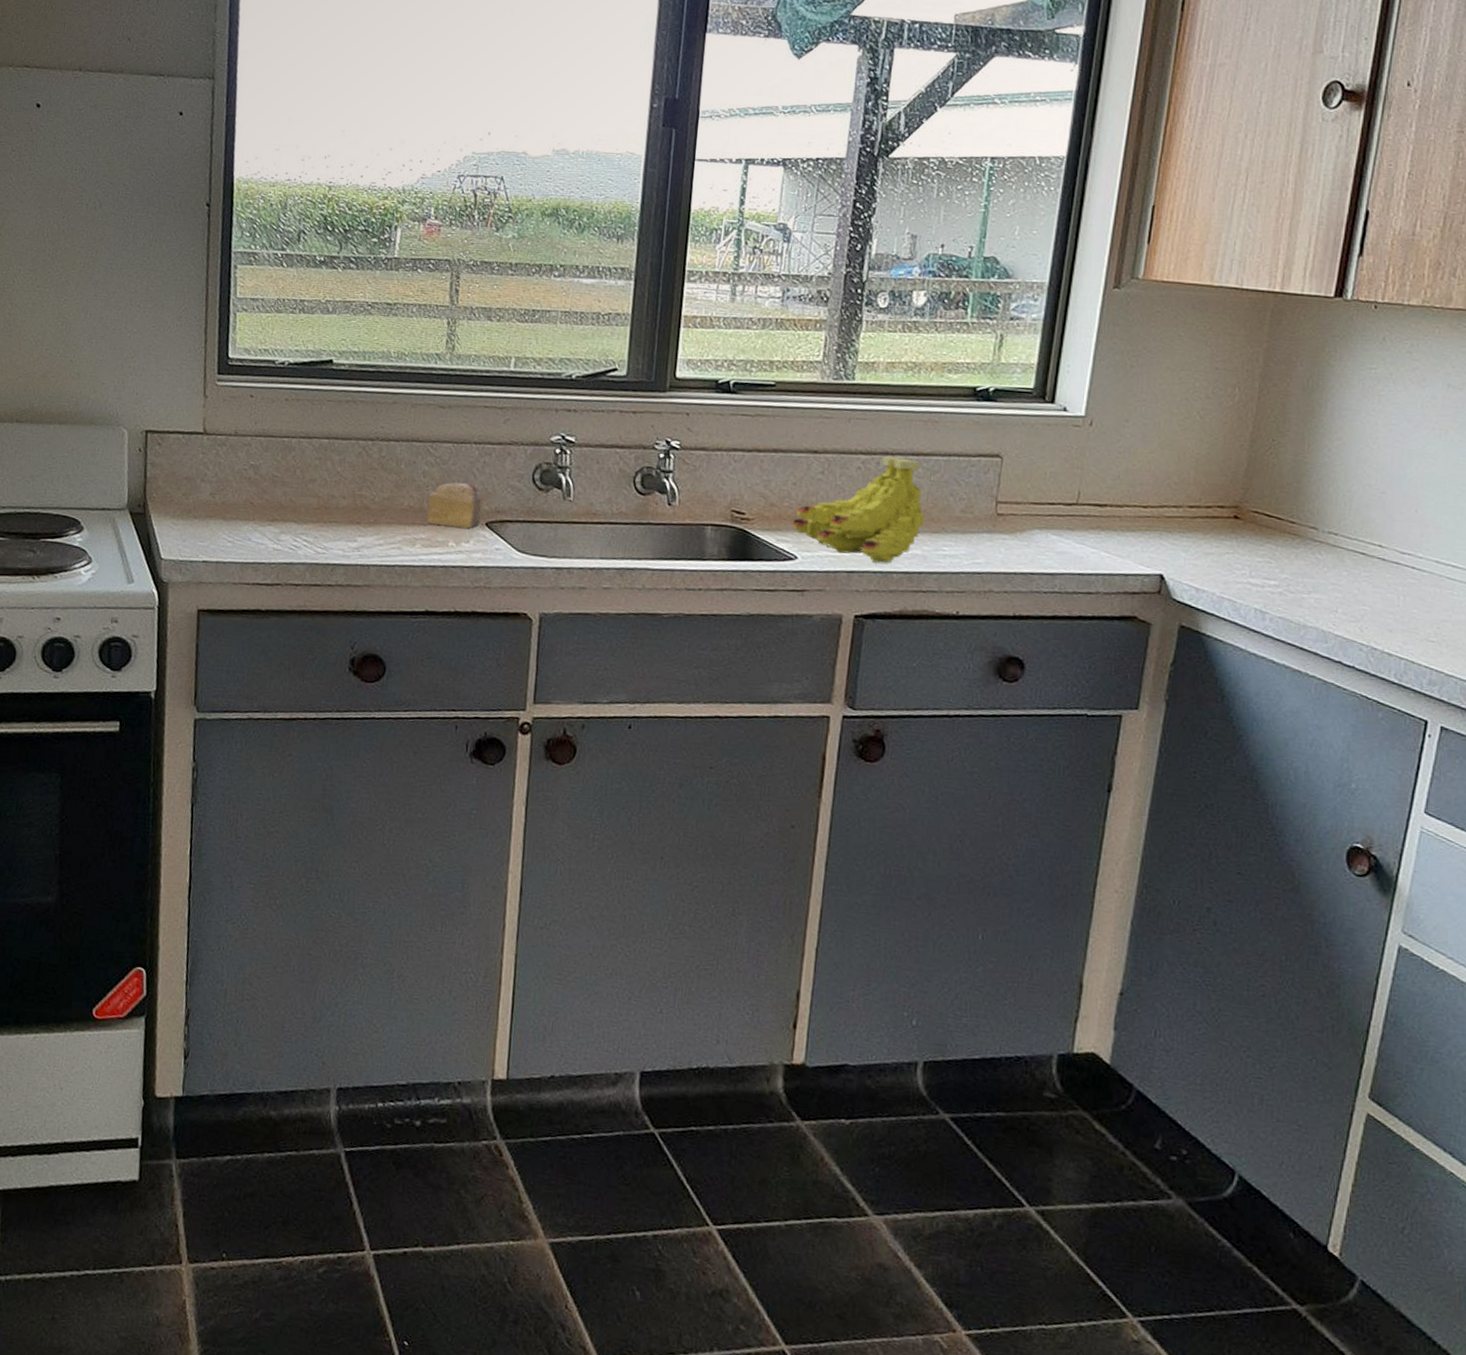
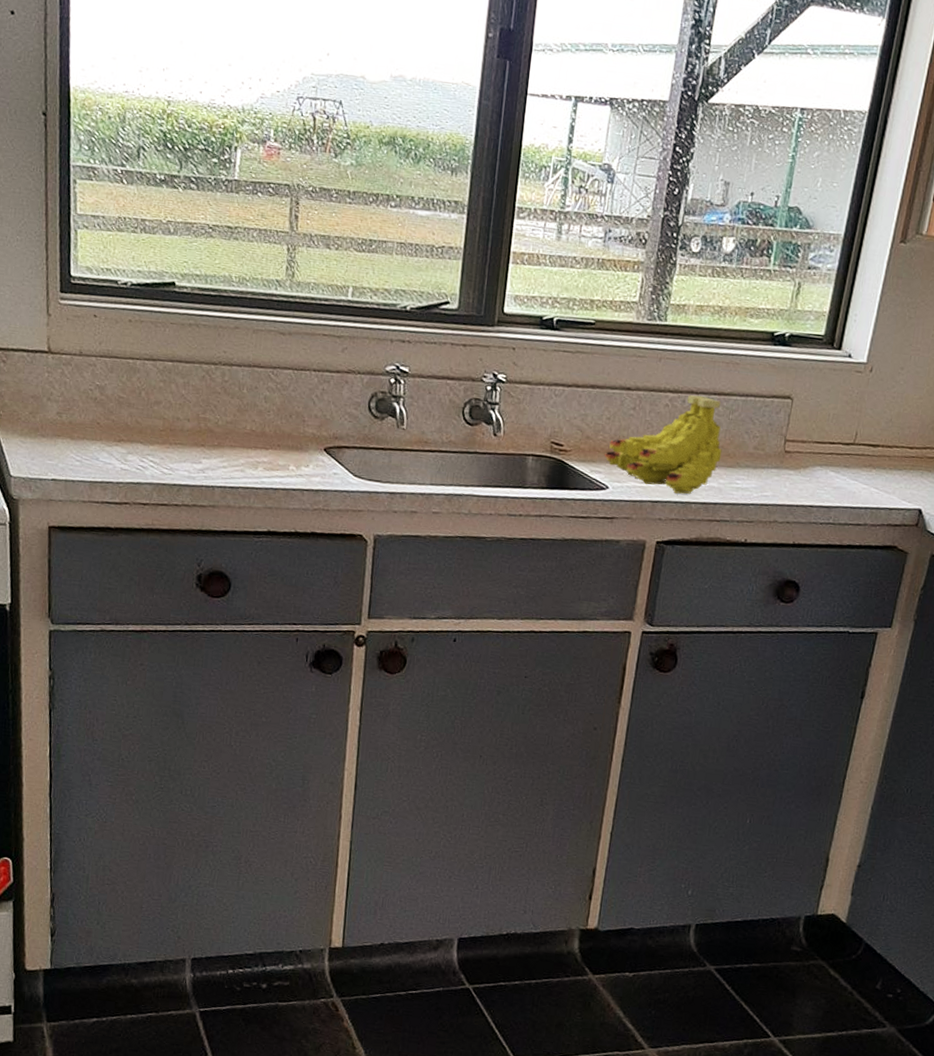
cake slice: present [426,482,483,528] -> none [268,408,321,453]

